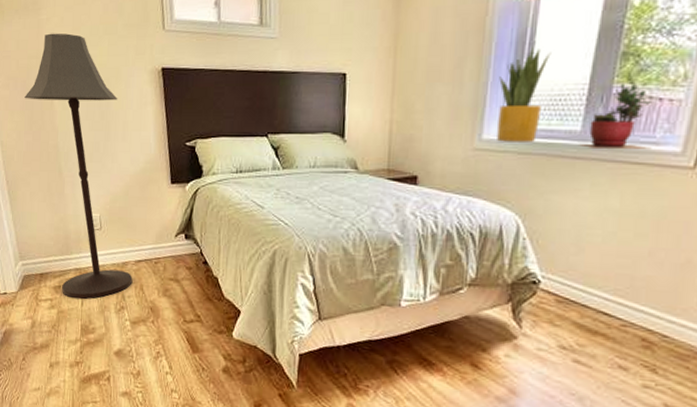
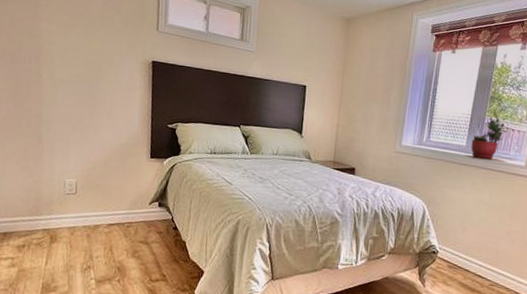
floor lamp: present [24,33,133,299] -> none [11,16,108,259]
planter: present [497,46,552,142] -> none [412,84,448,151]

